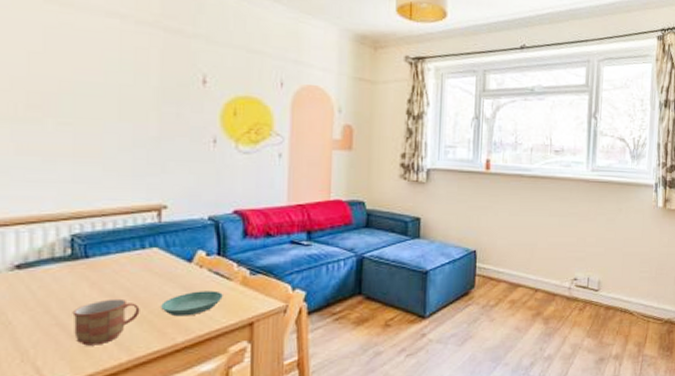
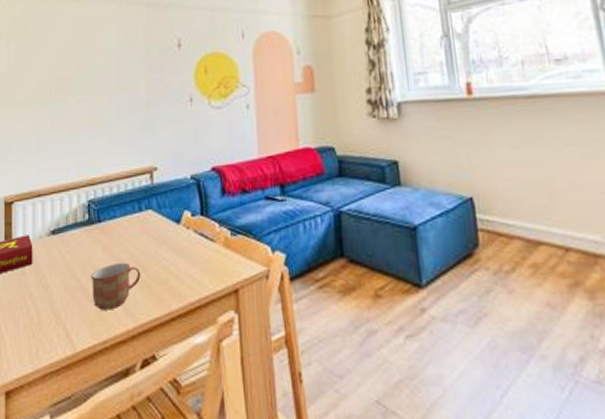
saucer: present [161,290,223,317] -> none [157,253,209,282]

